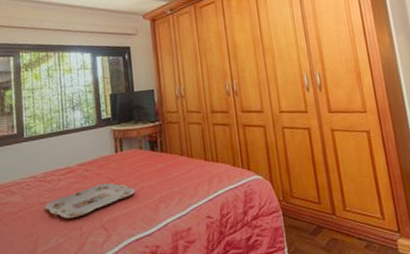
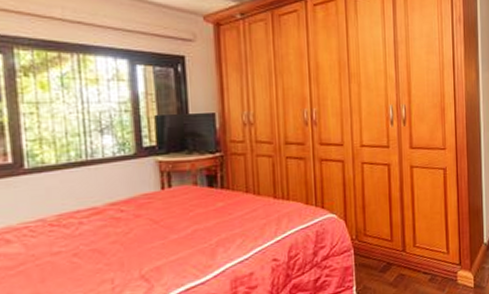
serving tray: present [45,183,136,219] -> none [60,226,188,271]

